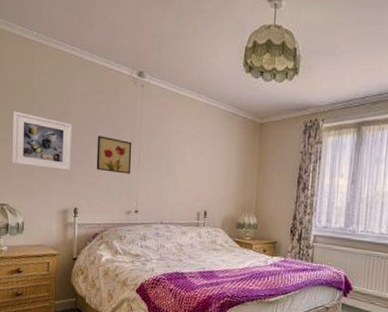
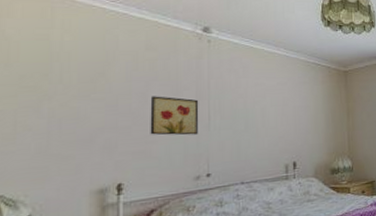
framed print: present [12,111,72,171] -> none [12,76,114,142]

